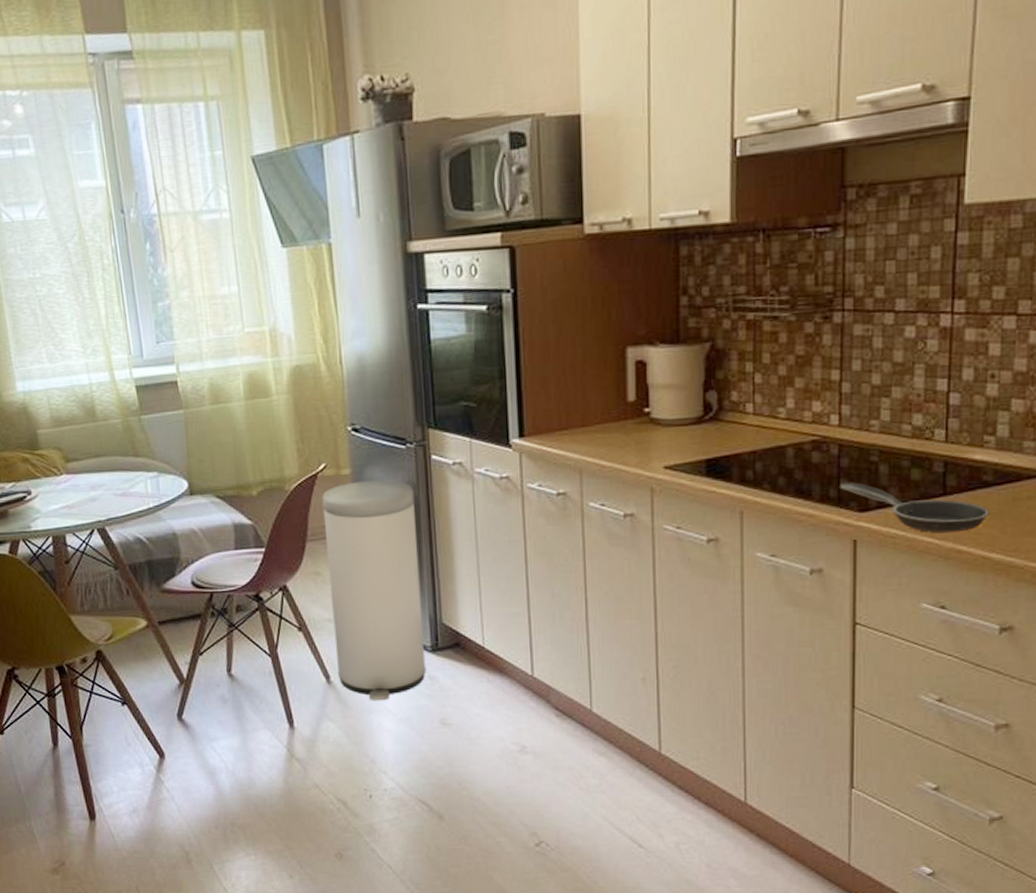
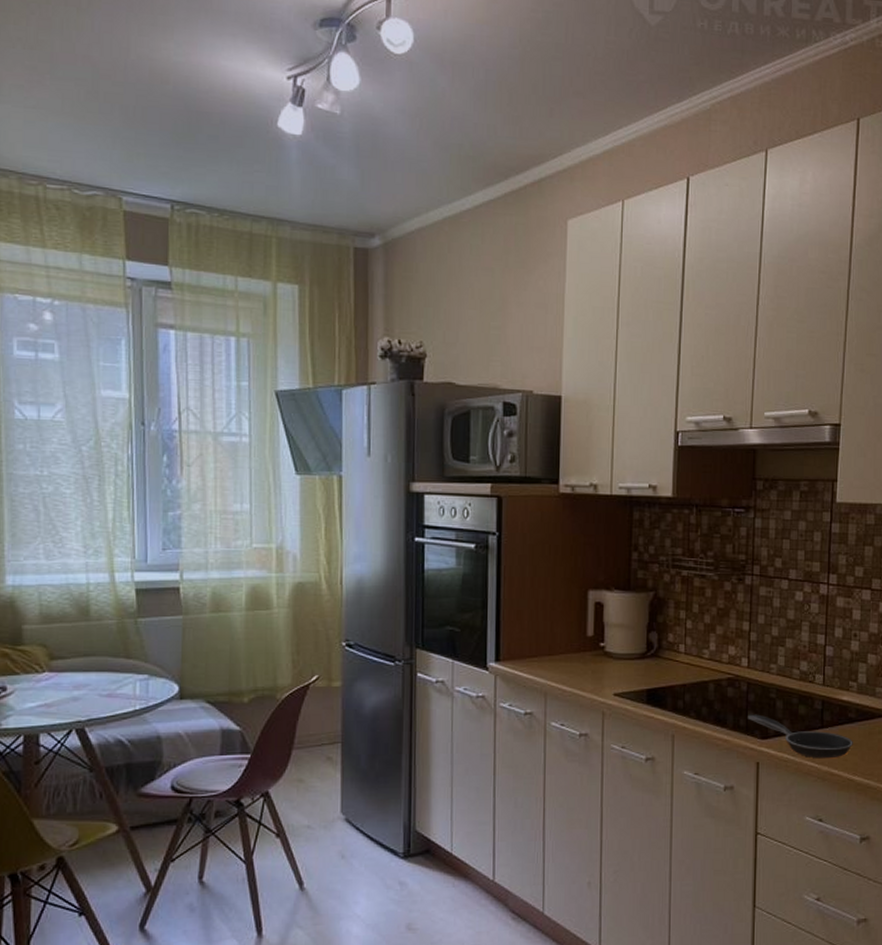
pedal bin: present [322,480,426,701] -> none [311,694,399,908]

